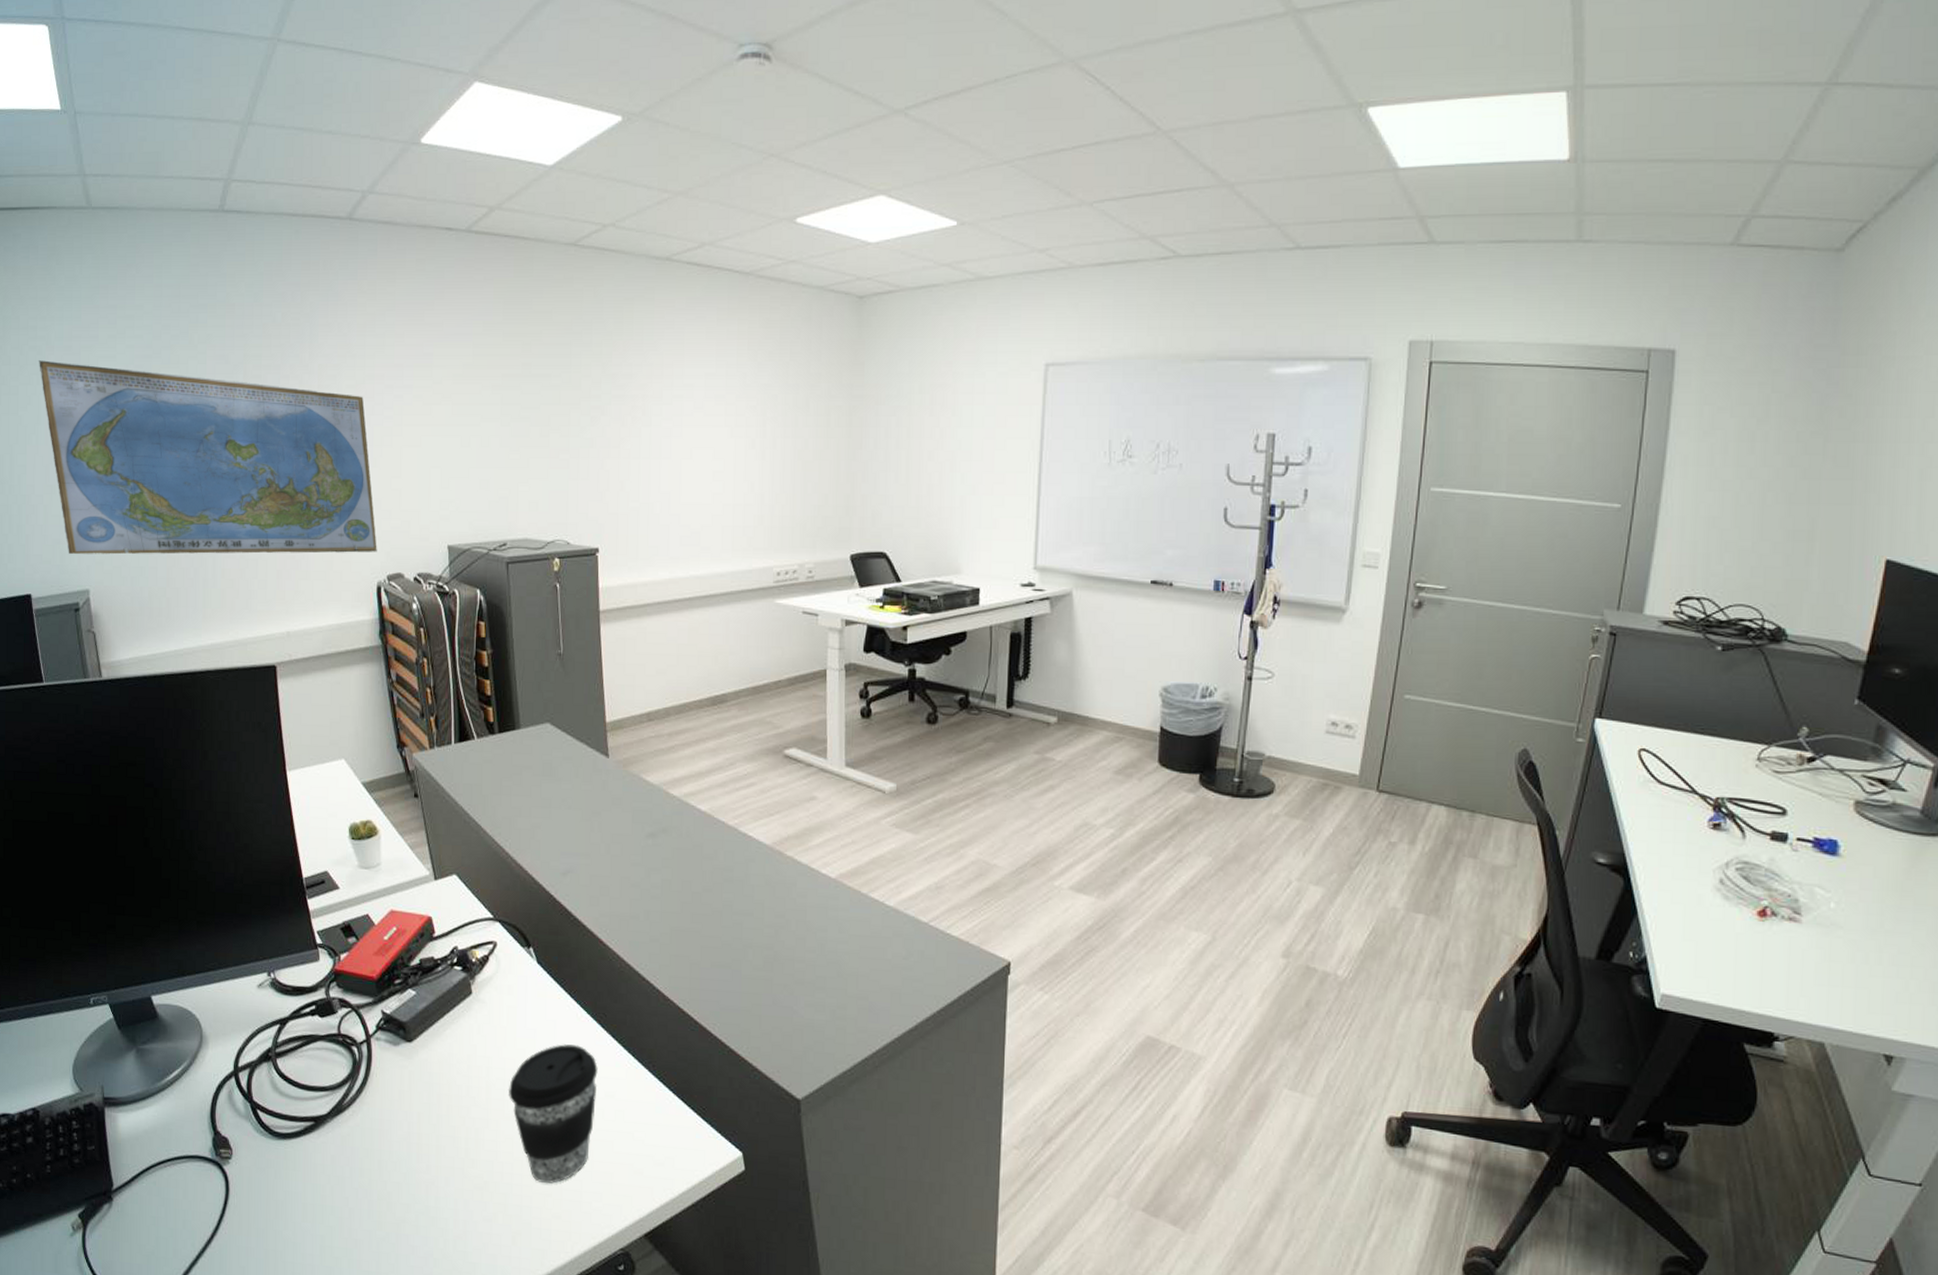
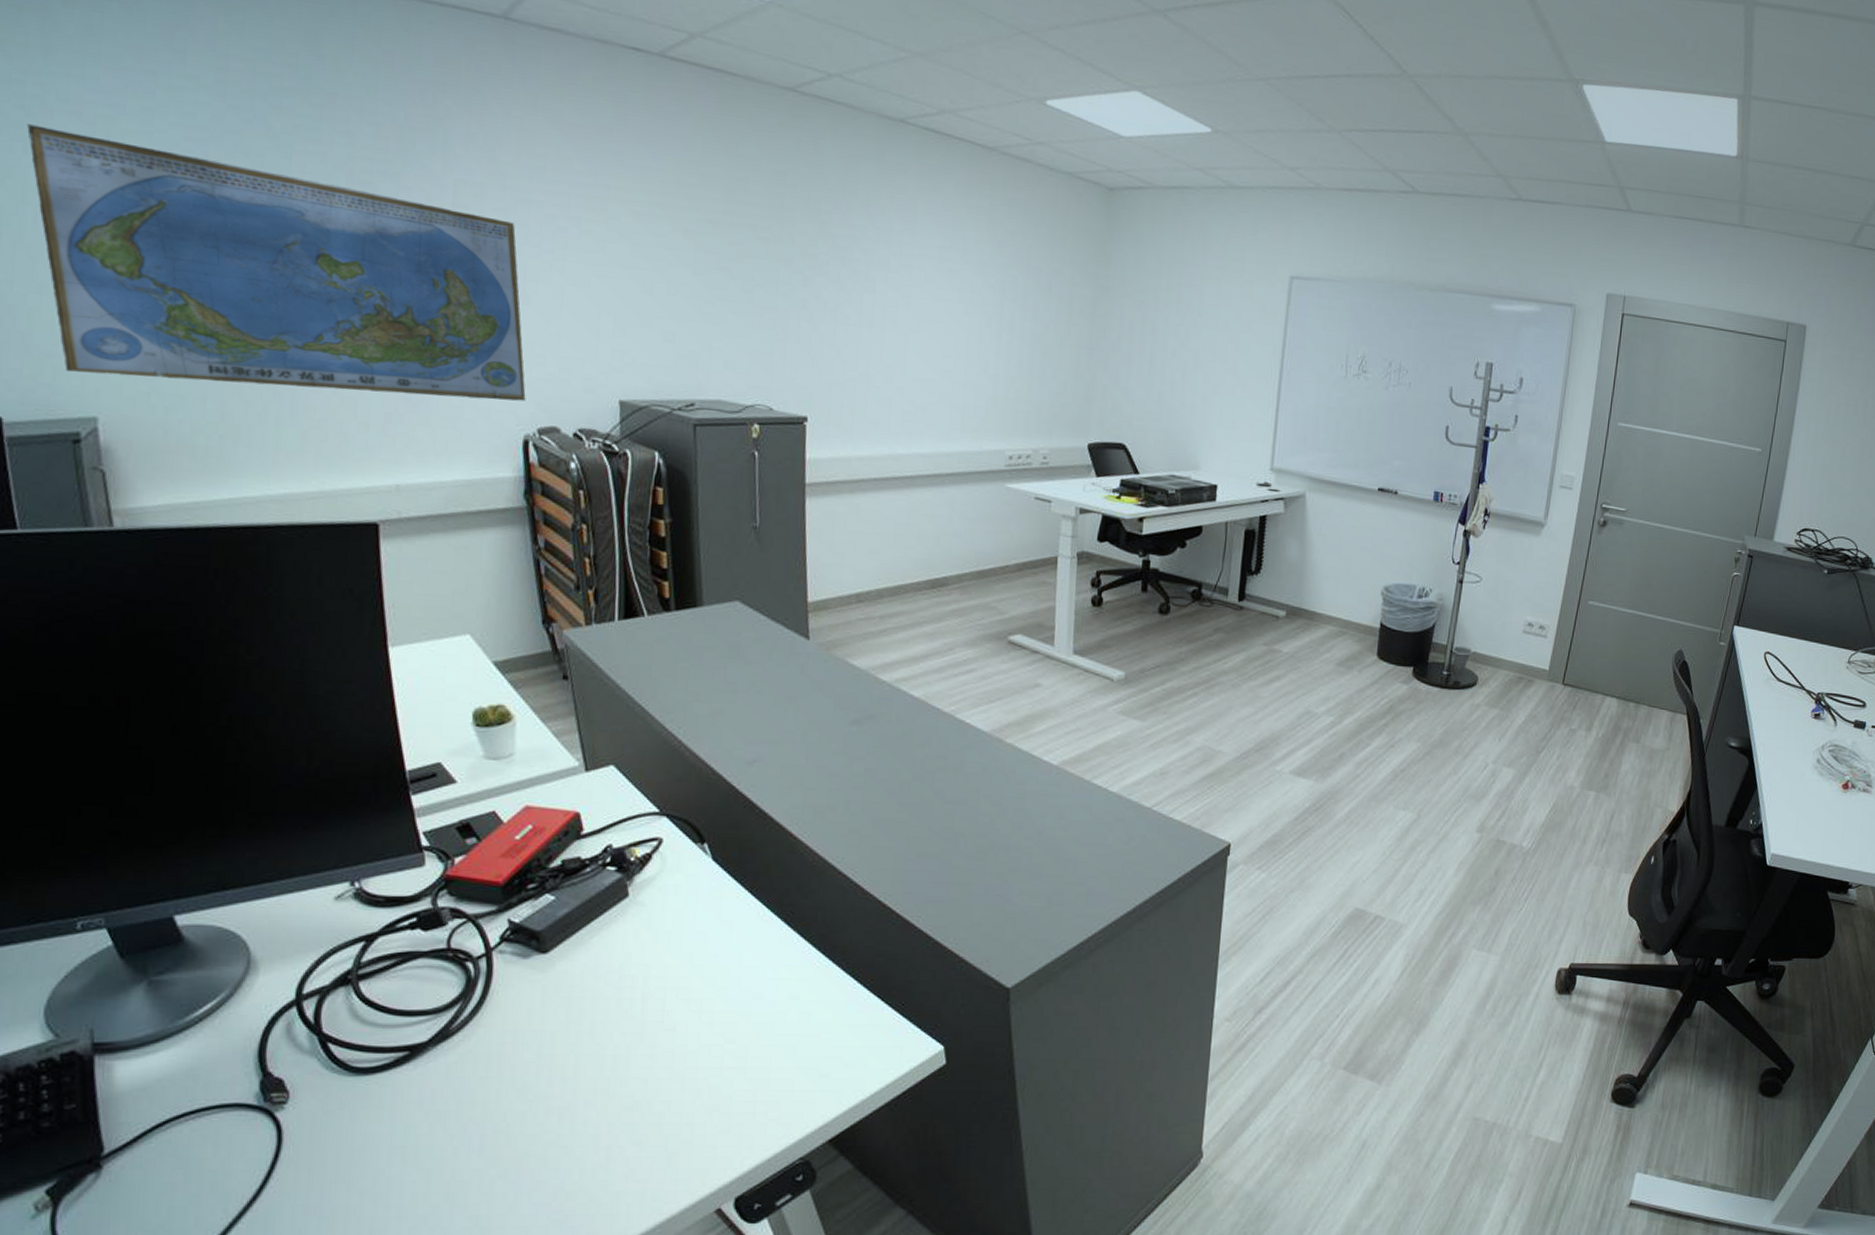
coffee cup: present [508,1044,598,1184] -> none [669,946,781,1098]

